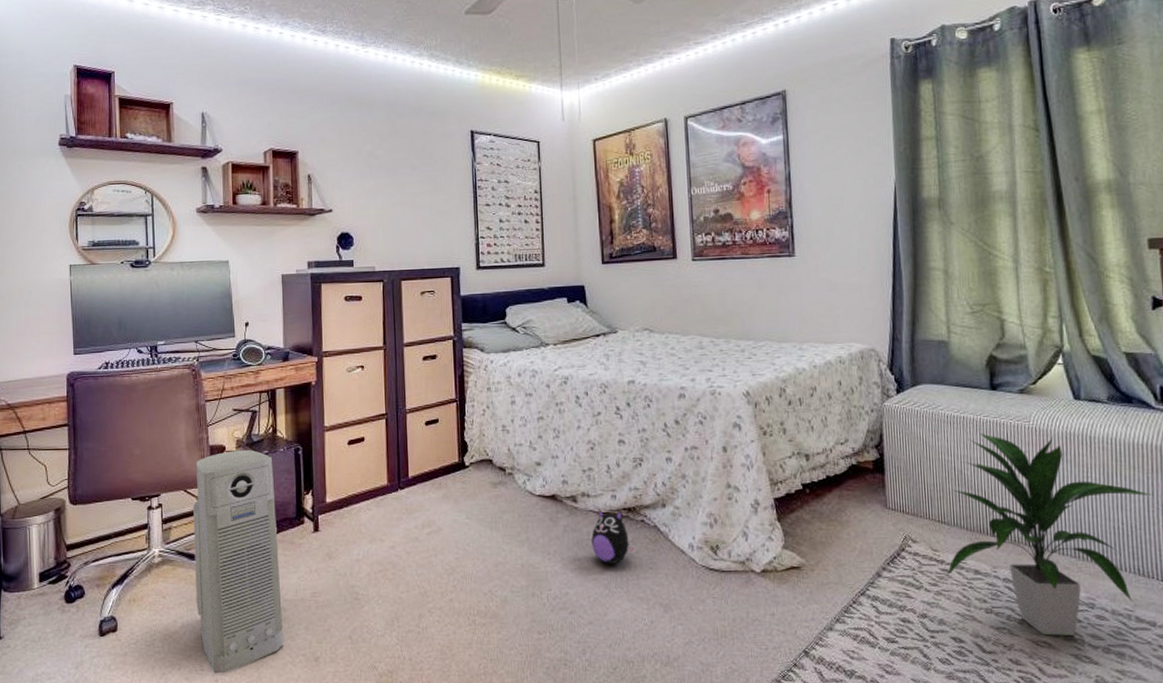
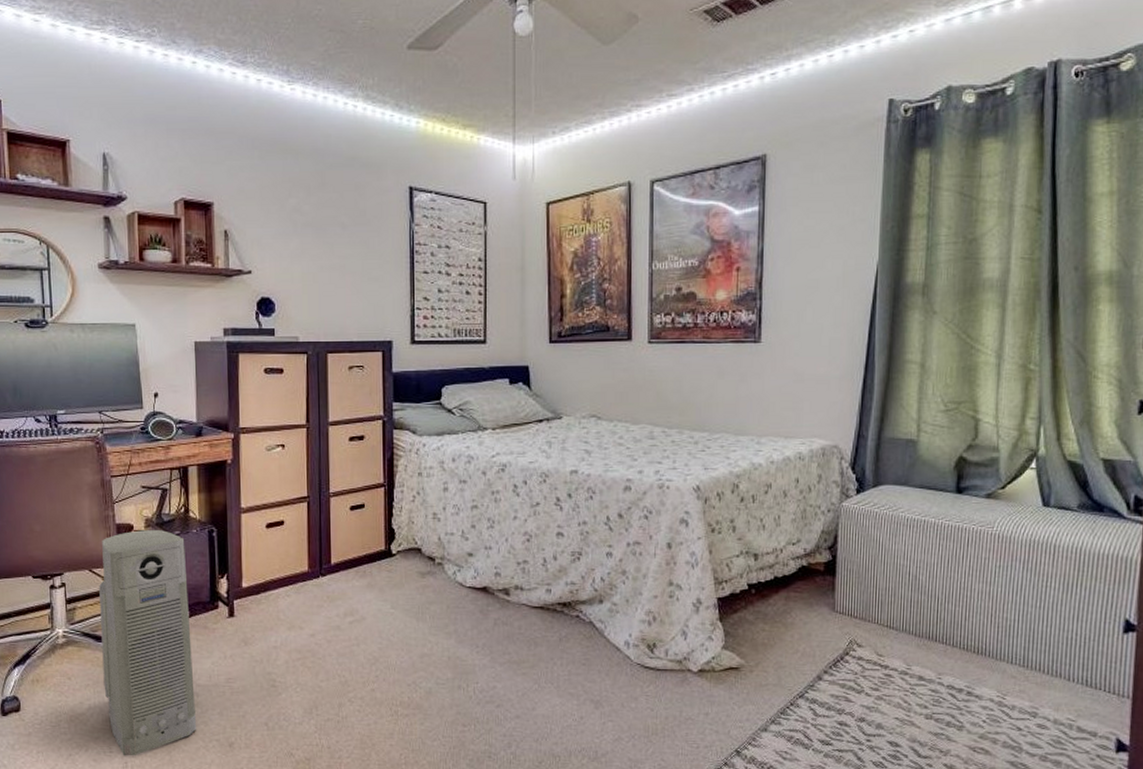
plush toy: present [591,509,637,565] -> none [523,603,570,660]
indoor plant: present [946,433,1154,636] -> none [889,538,1113,743]

